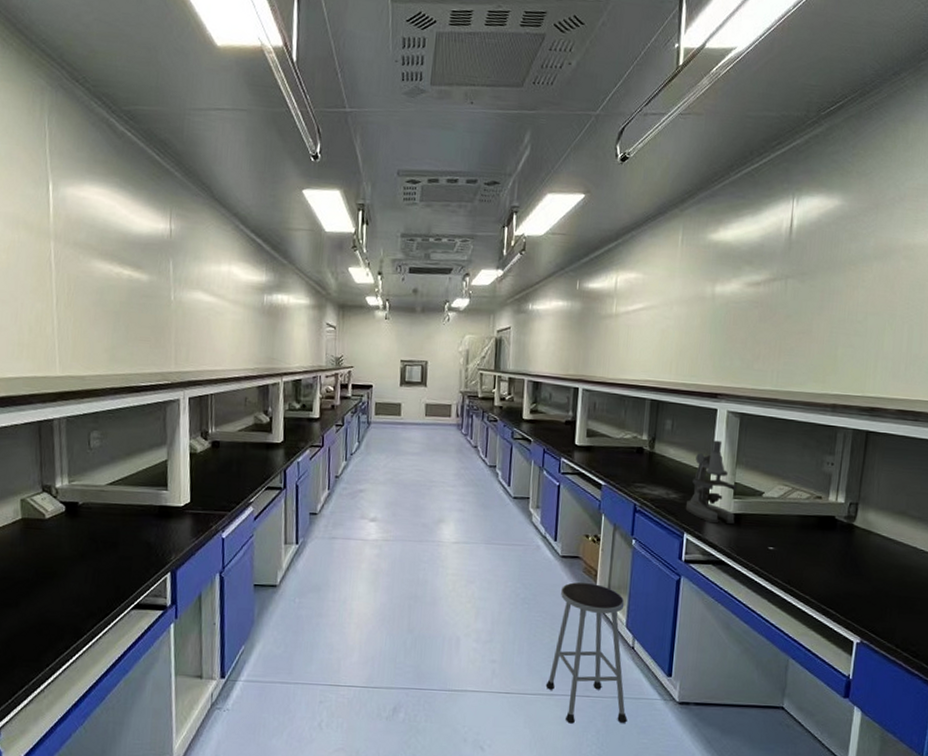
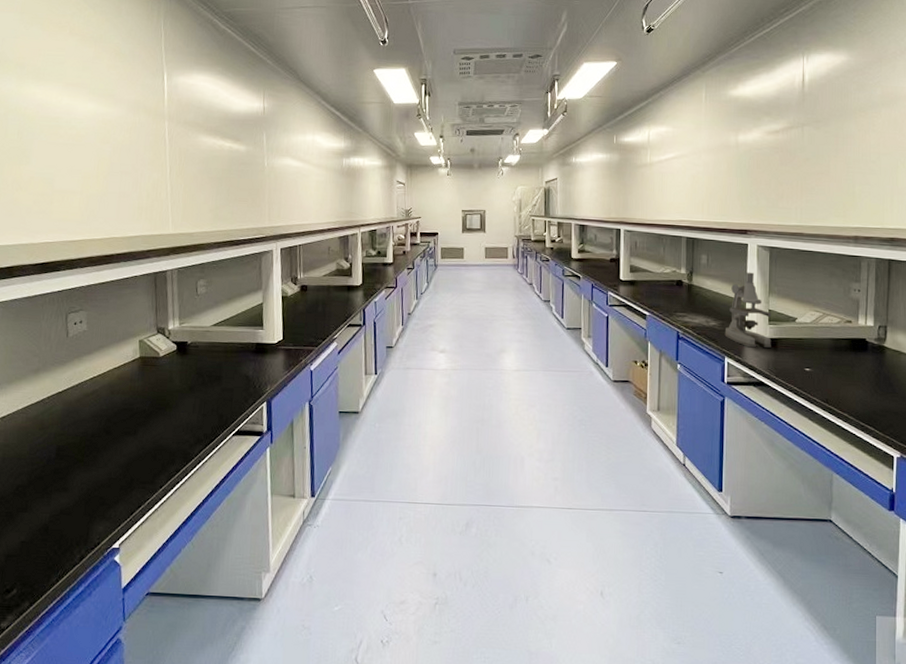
stool: present [545,582,628,724] -> none [605,404,683,537]

